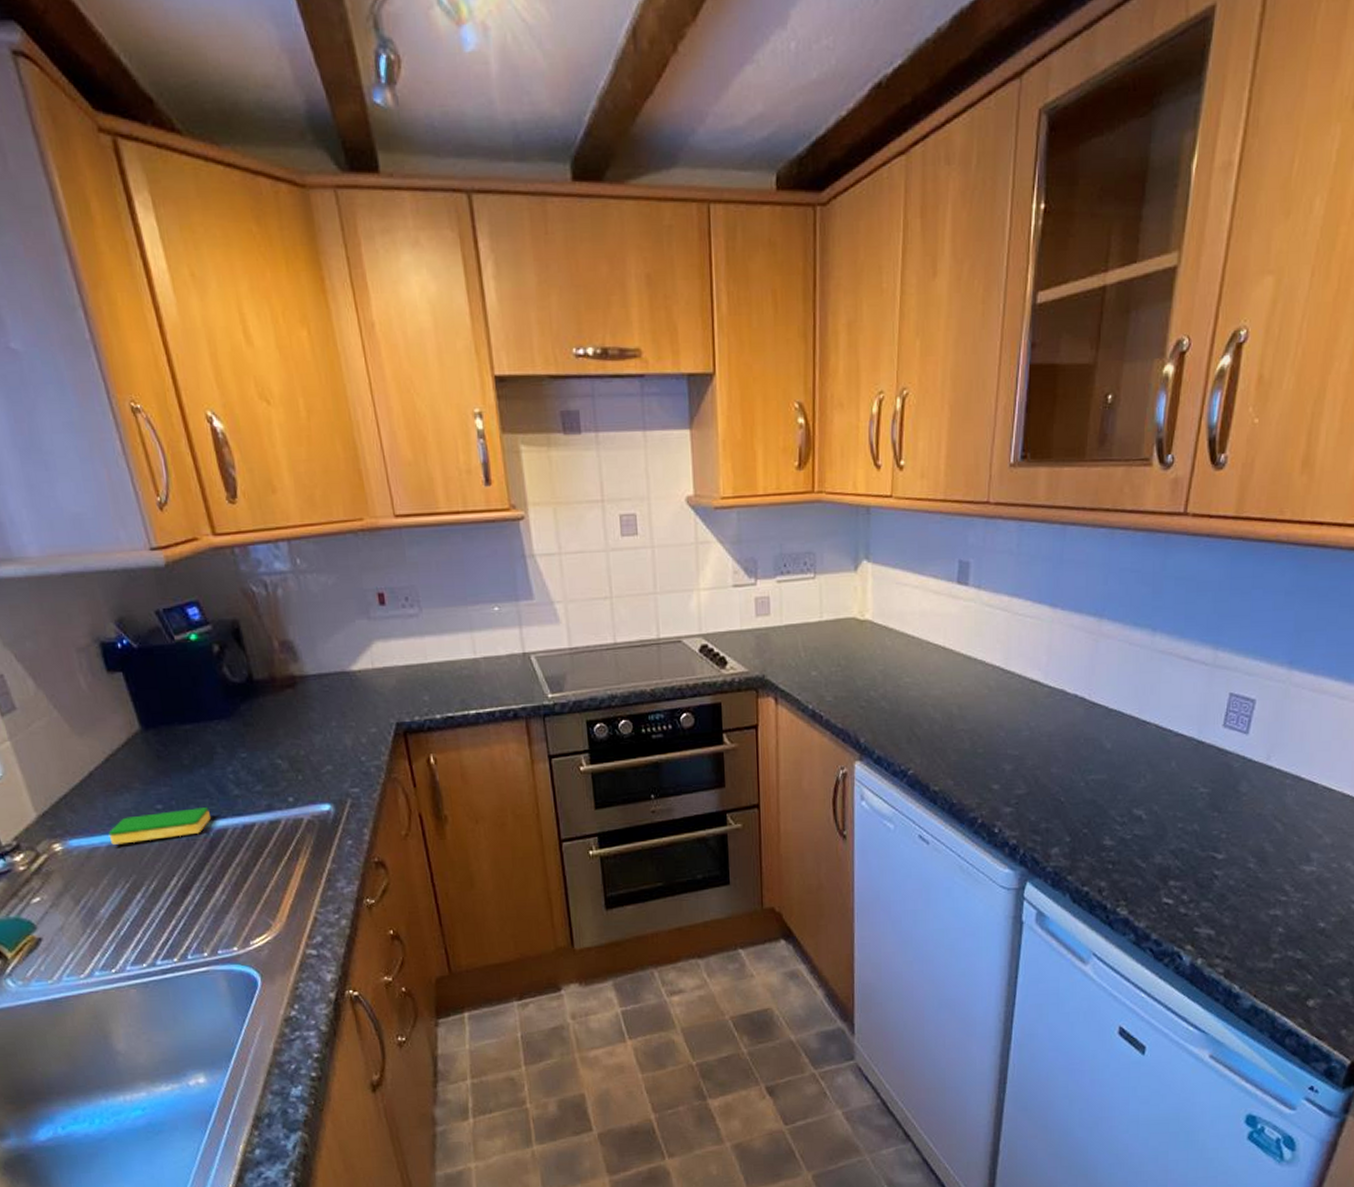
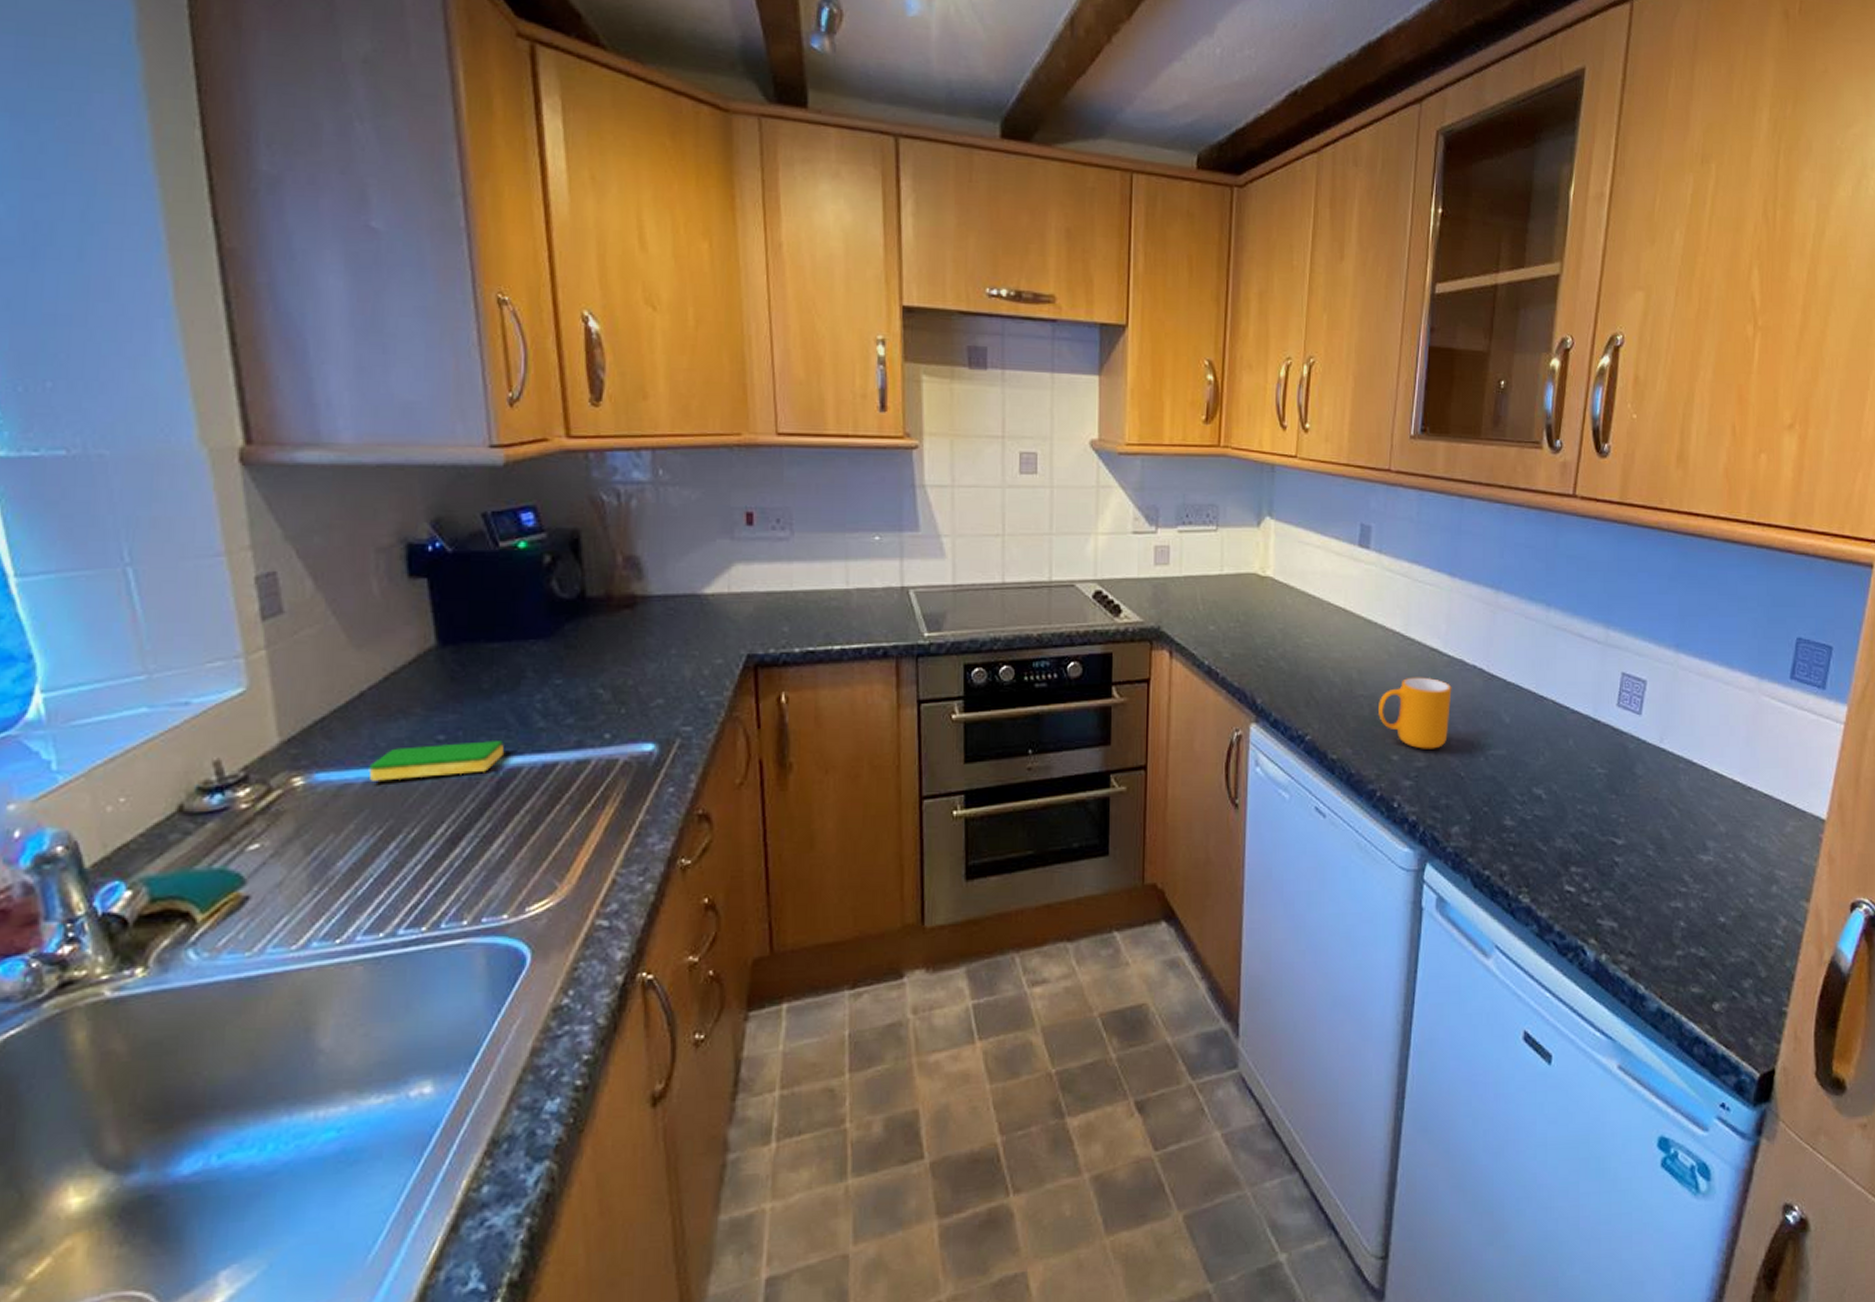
mug: none [979,708,1053,778] -> present [1378,677,1452,749]

